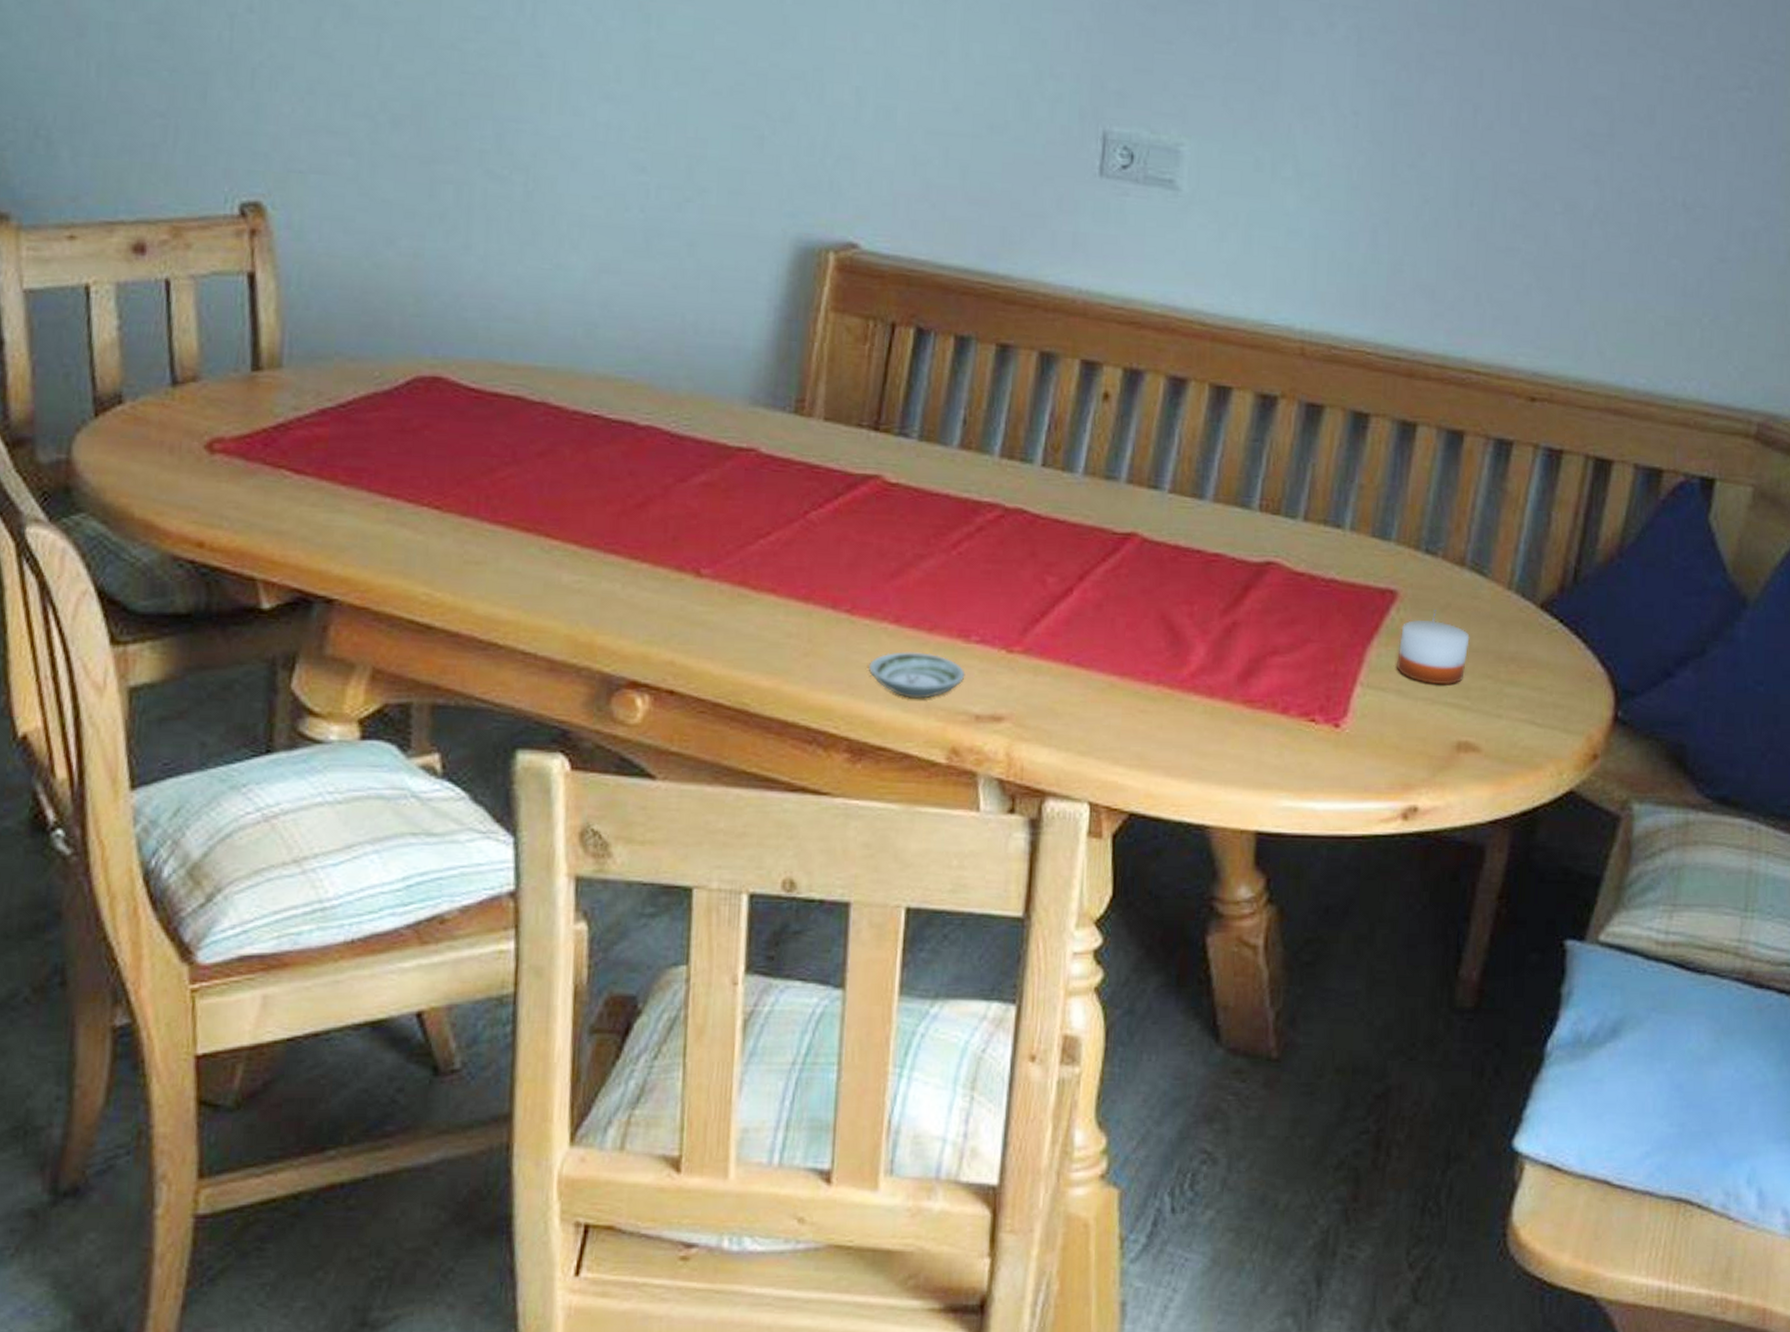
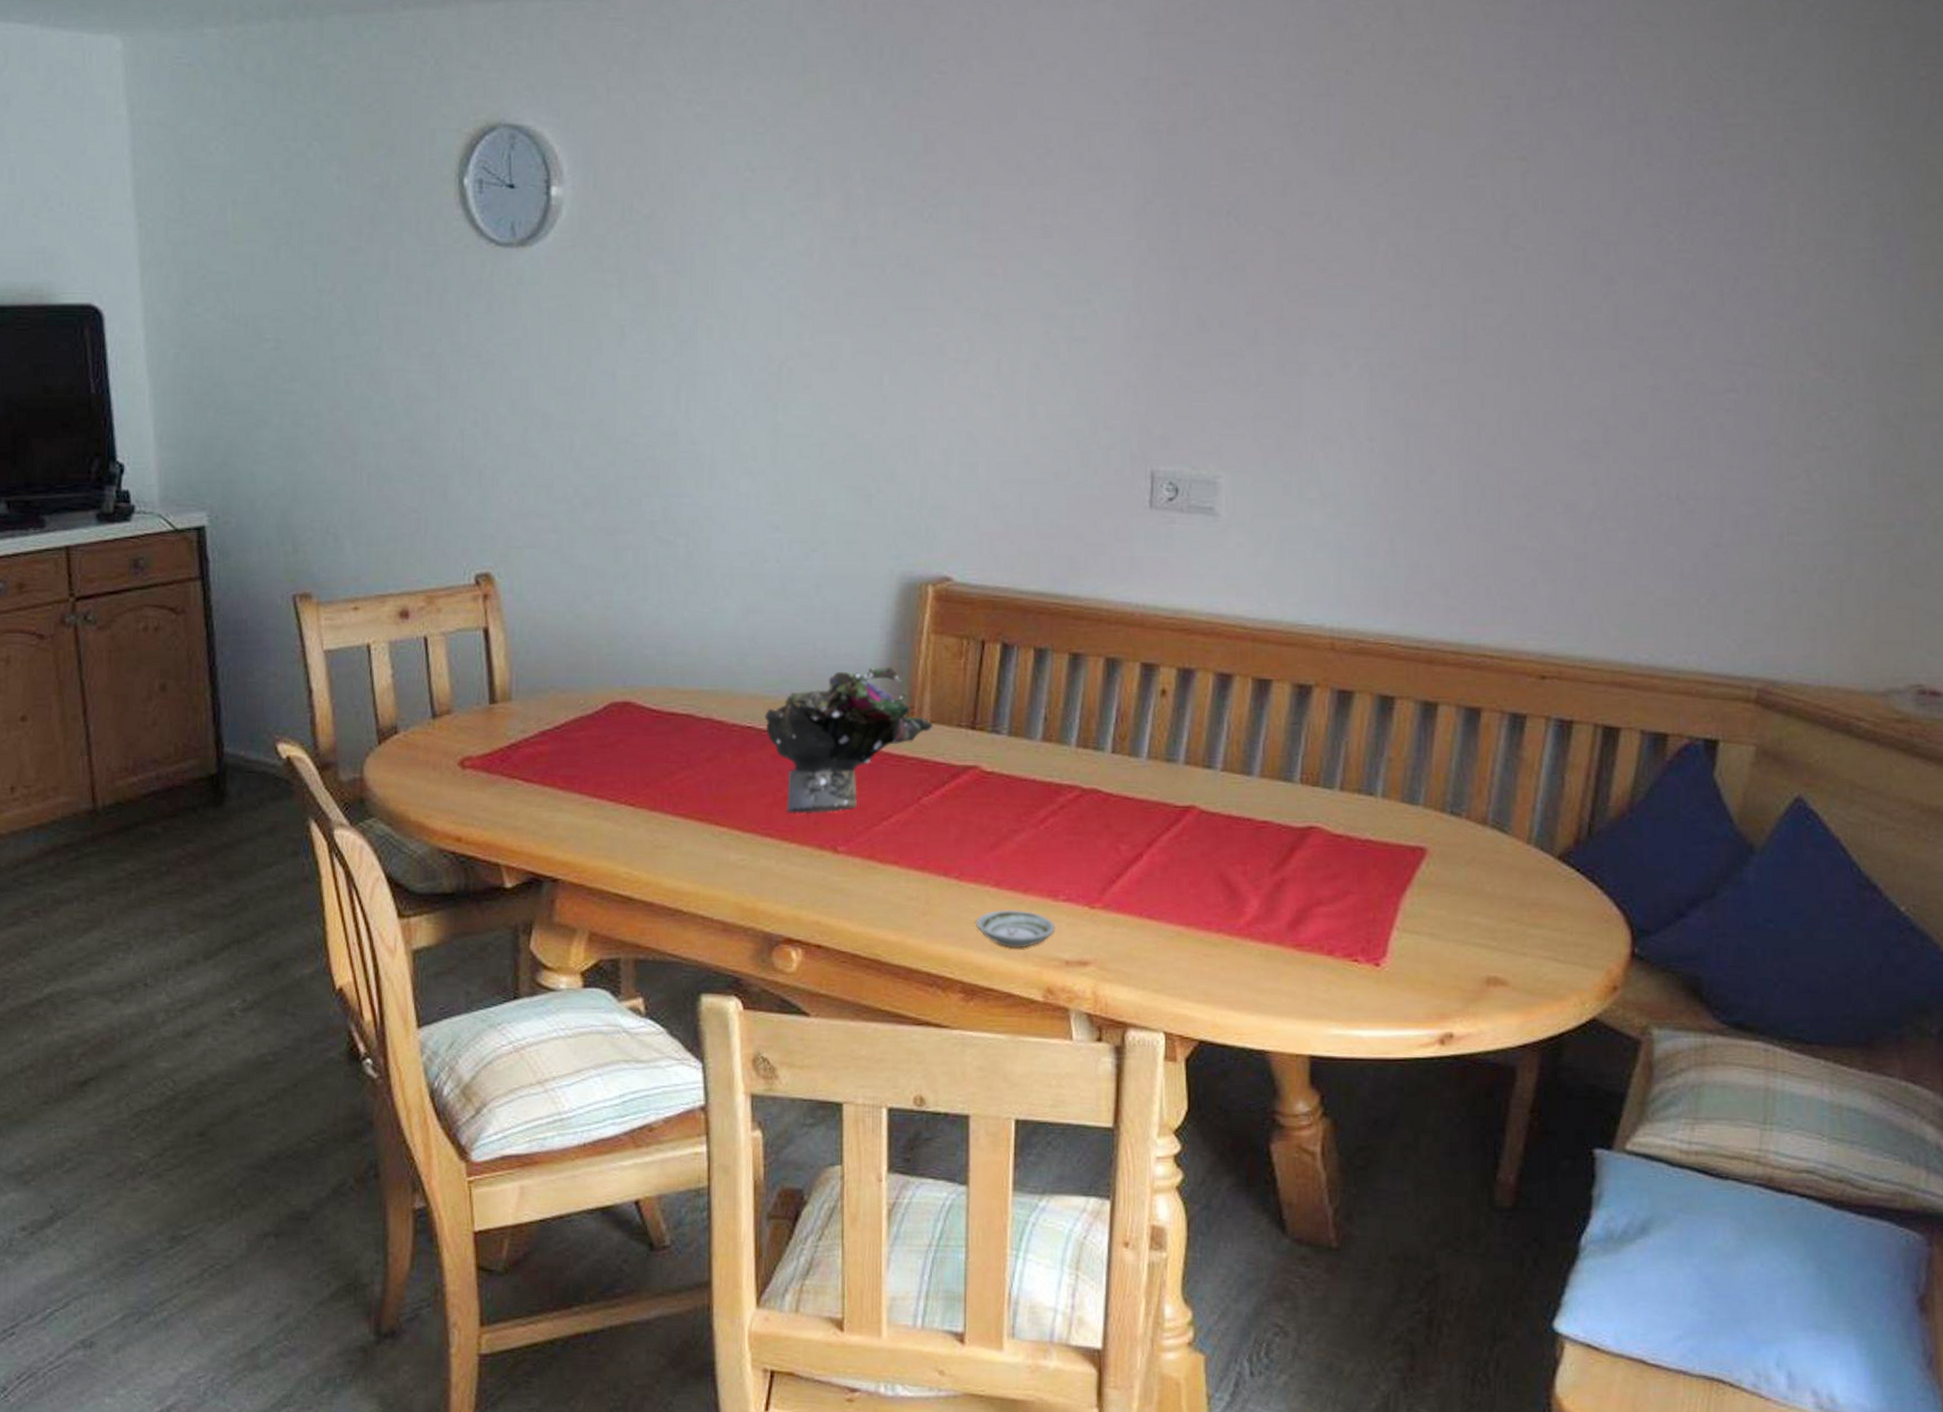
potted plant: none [616,348,828,527] -> present [765,666,934,814]
candle: present [1396,609,1470,685] -> none [1428,863,1494,928]

